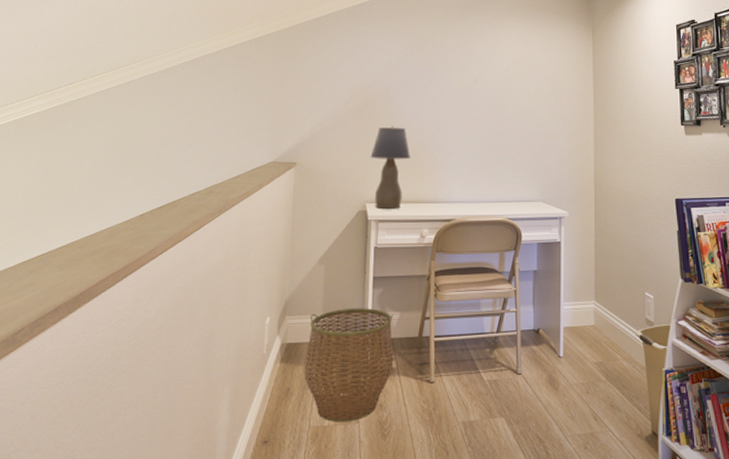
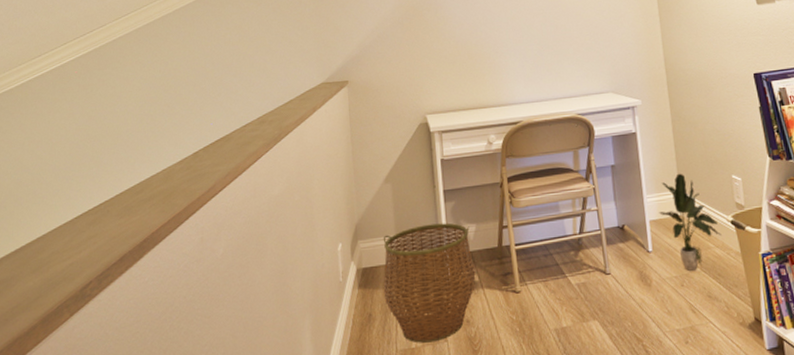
table lamp: present [370,126,411,209] -> none [425,30,468,119]
potted plant: none [573,285,629,379] -> present [659,173,721,271]

